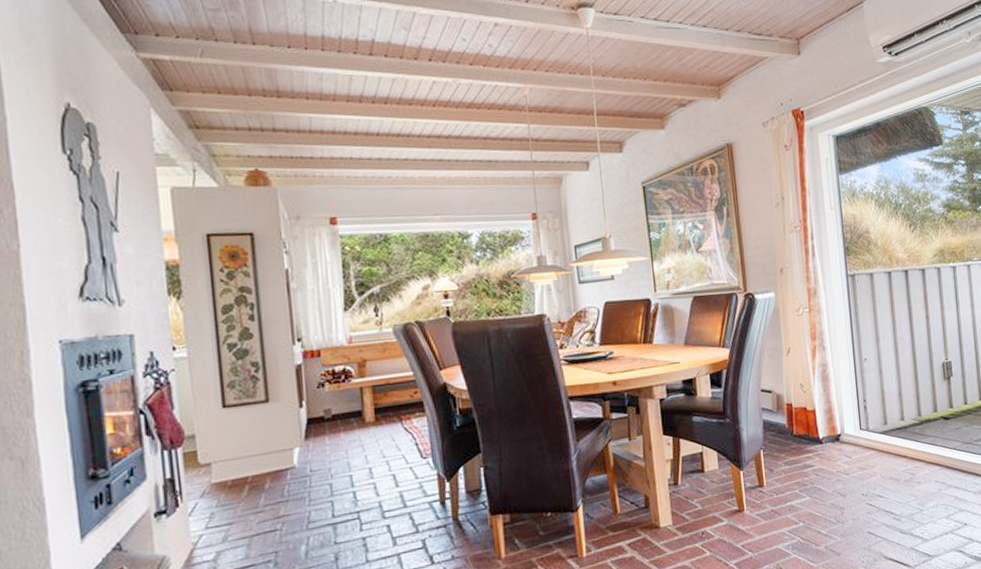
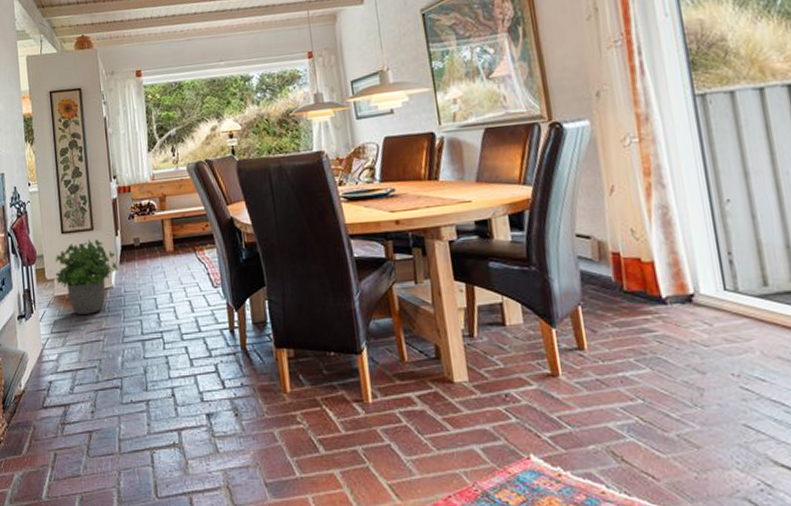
potted plant: none [212,413,303,503] -> present [55,239,118,315]

